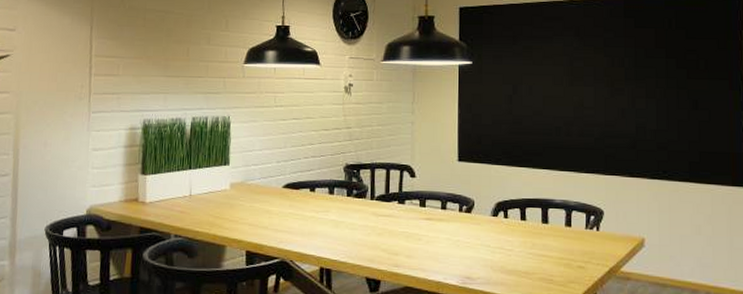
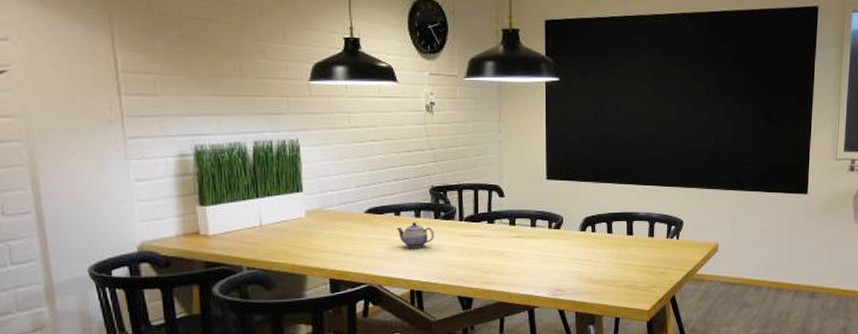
teapot: none [310,199,346,226] -> present [396,222,434,249]

